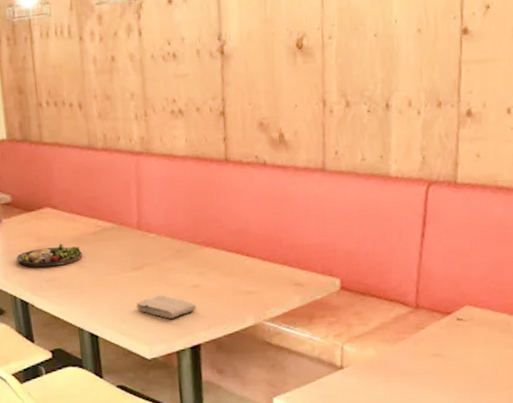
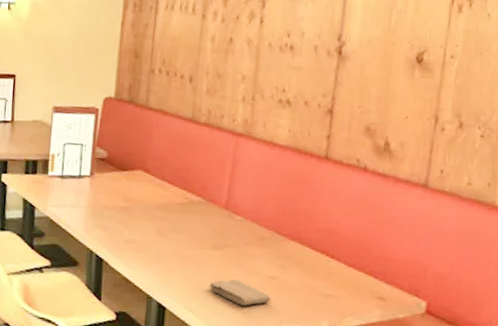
dinner plate: present [16,243,82,268] -> none [101,207,166,230]

